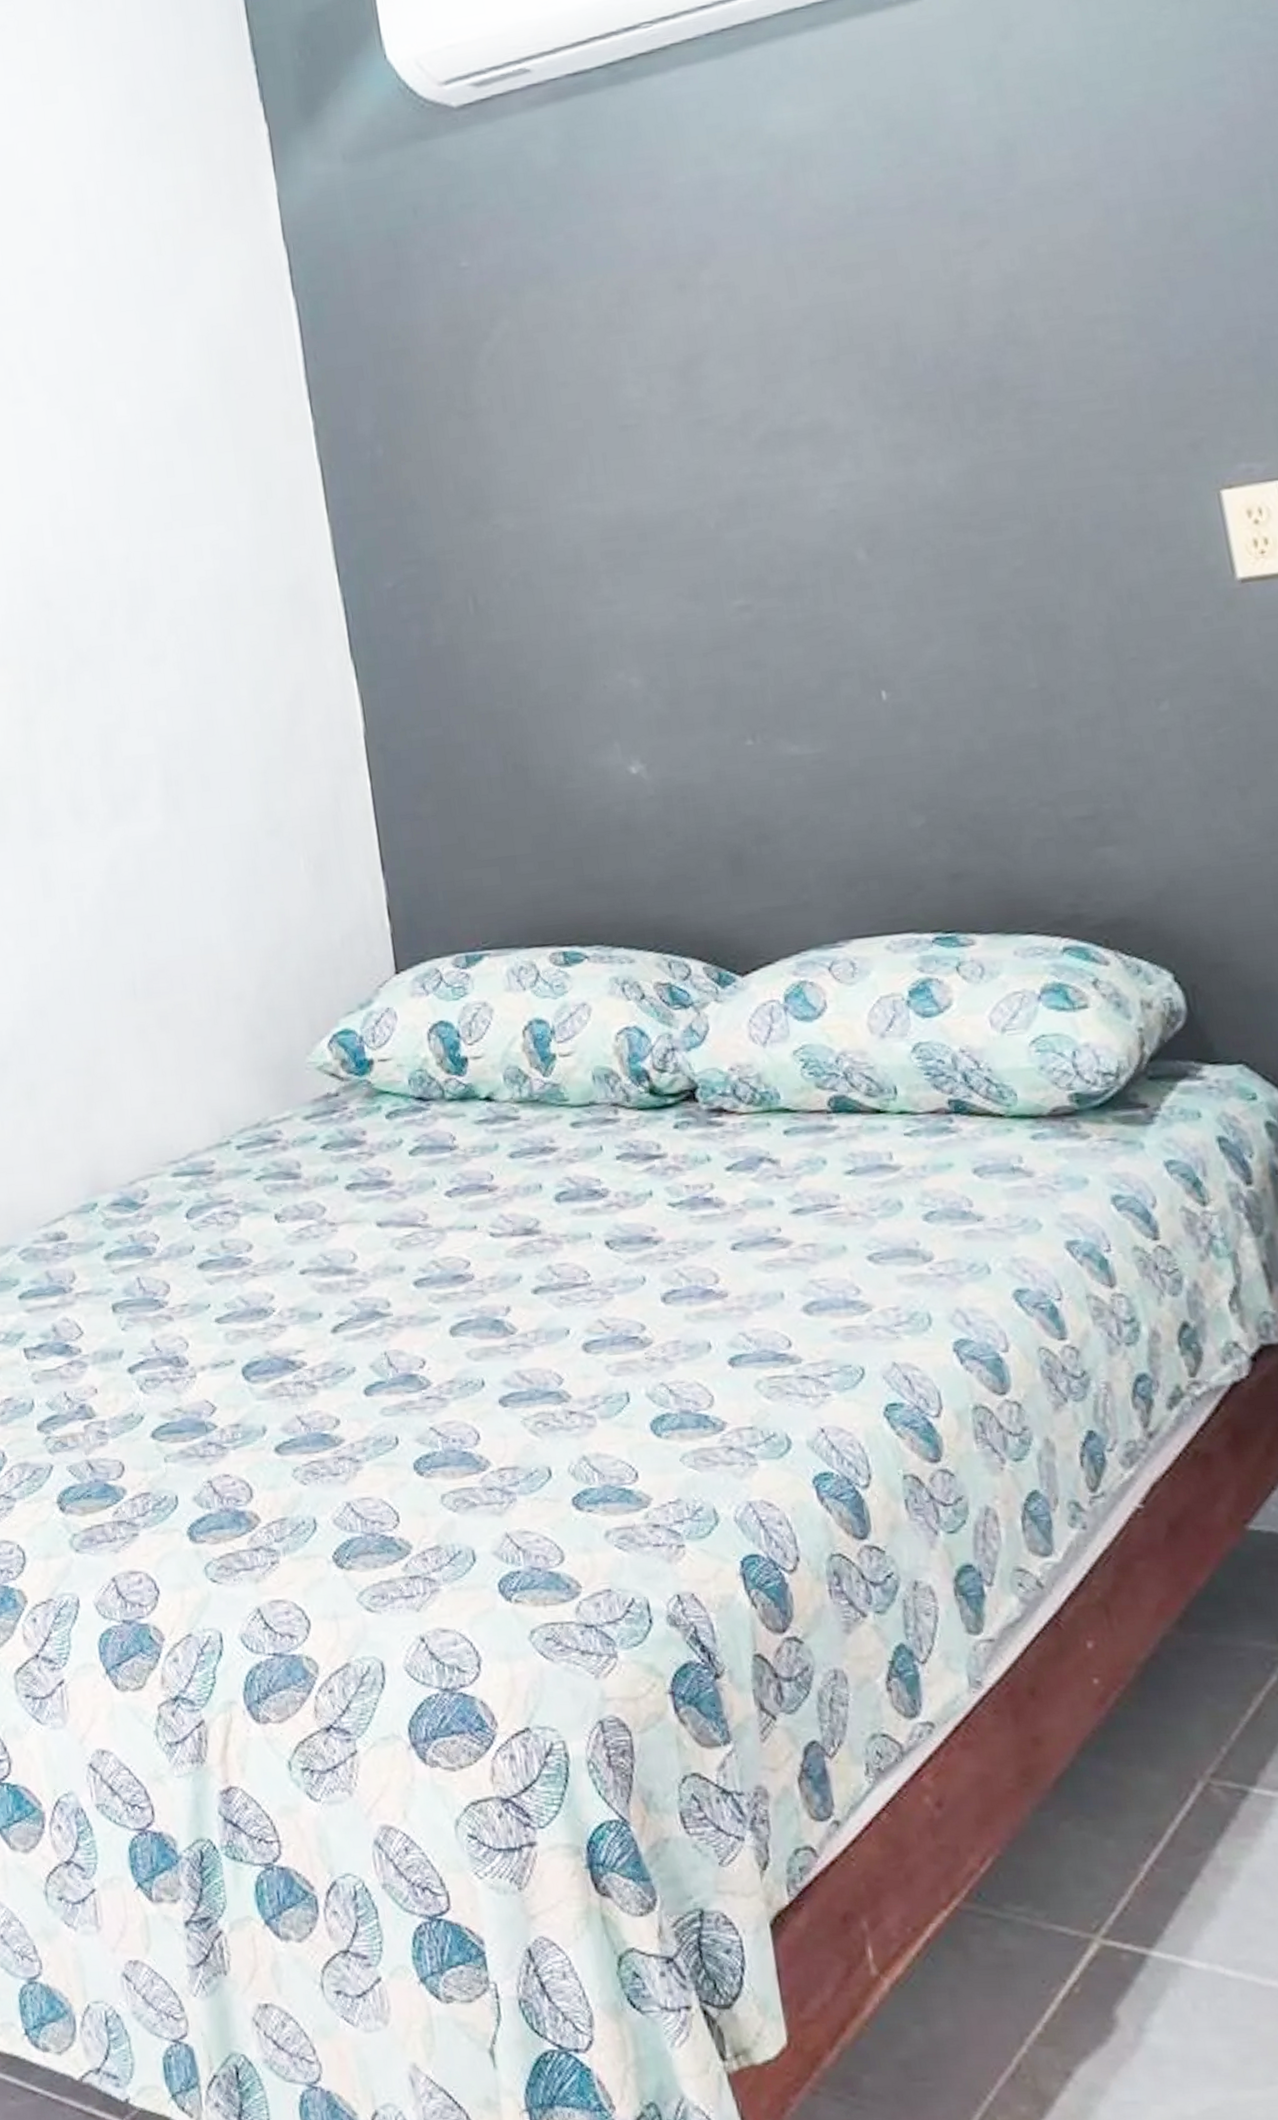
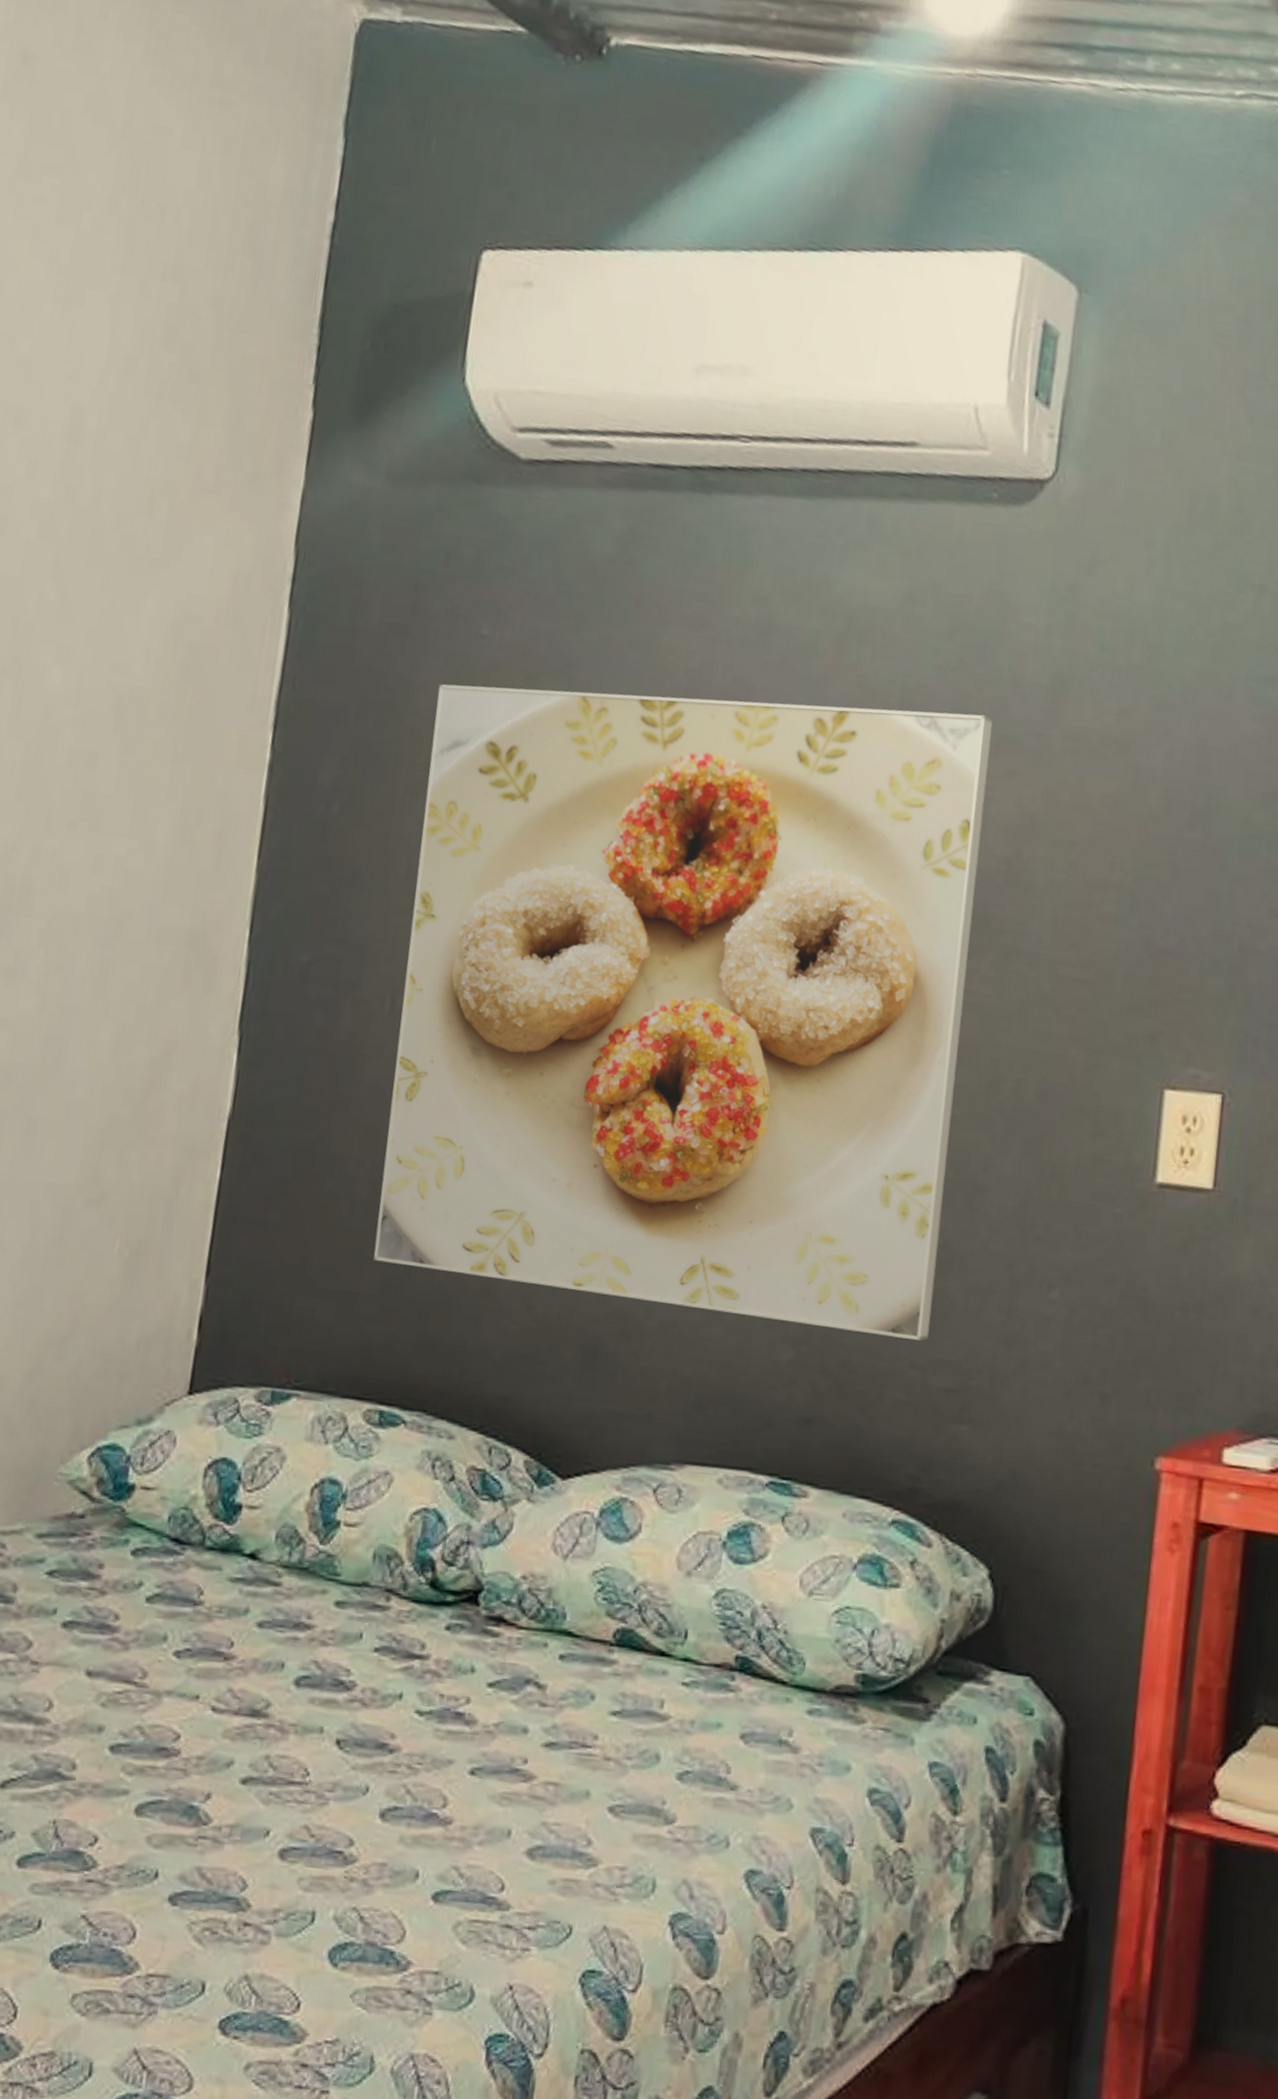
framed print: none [437,198,1051,825] -> present [374,684,993,1341]

